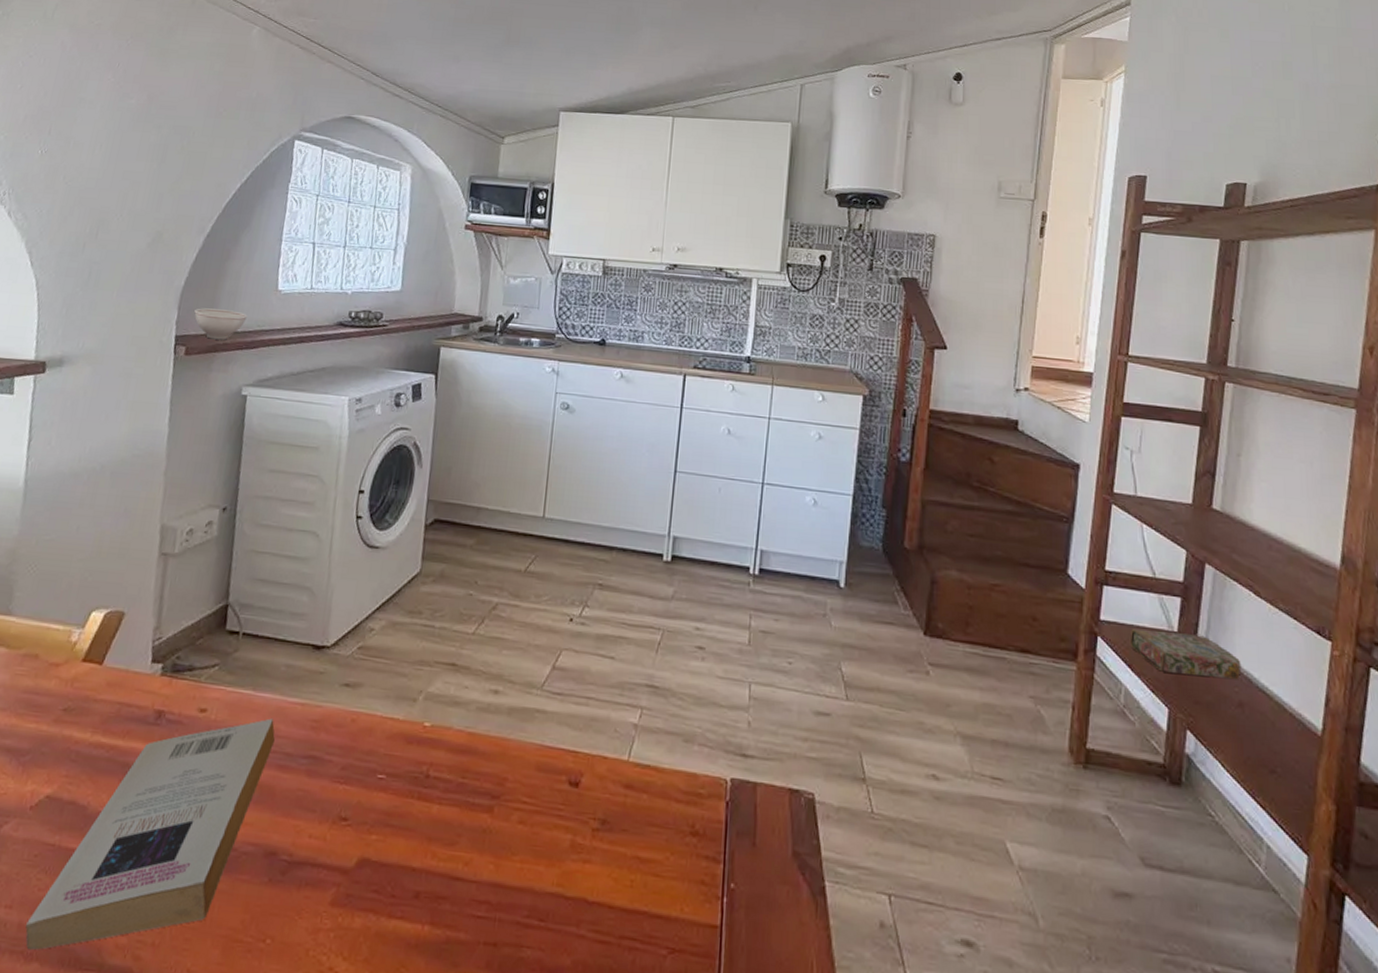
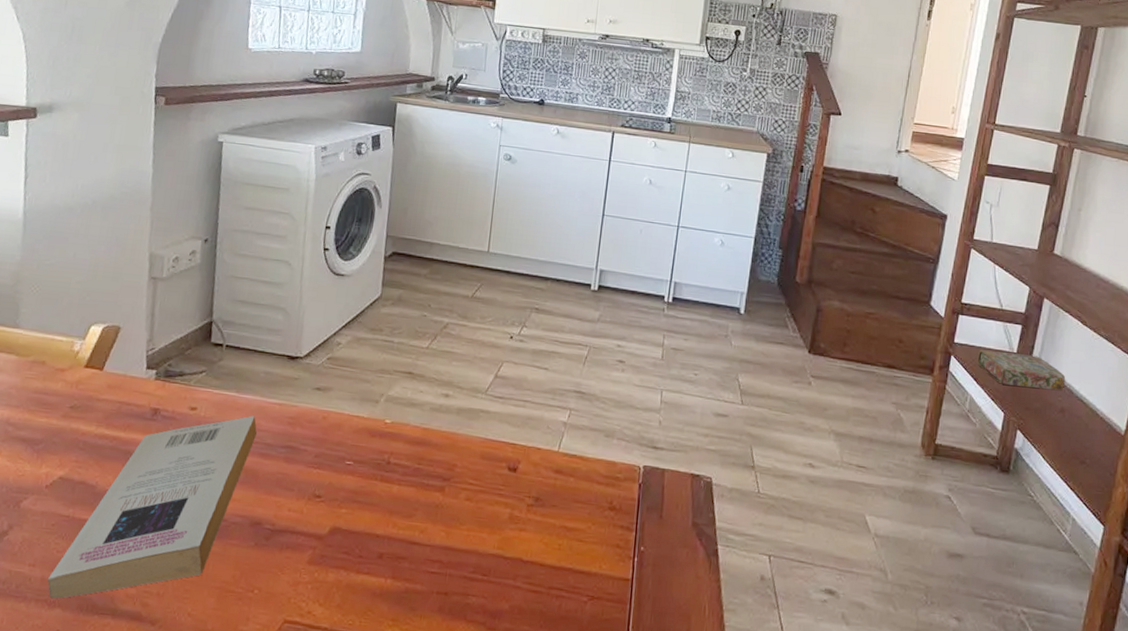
bowl: present [194,308,248,340] -> none [172,62,221,92]

